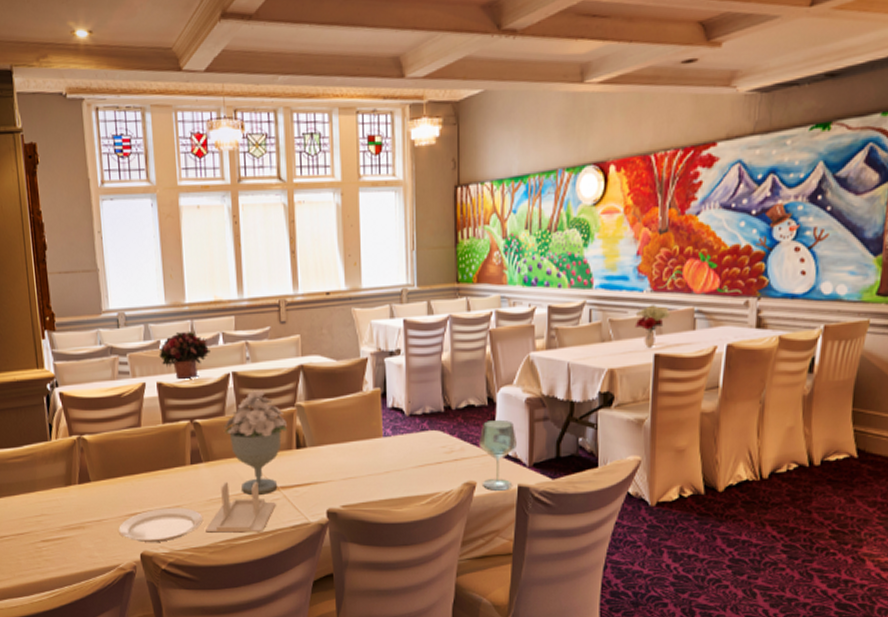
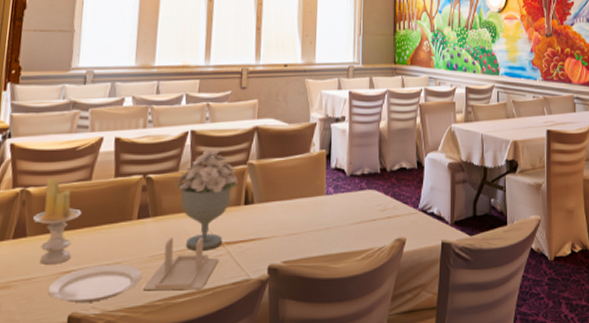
candle: none [93,425,137,507] -> present [33,178,82,264]
bouquet: present [159,331,211,379] -> none [121,90,173,135]
wine glass: present [478,419,517,491] -> none [409,181,441,247]
flower bouquet: present [634,304,671,349] -> none [531,90,557,126]

